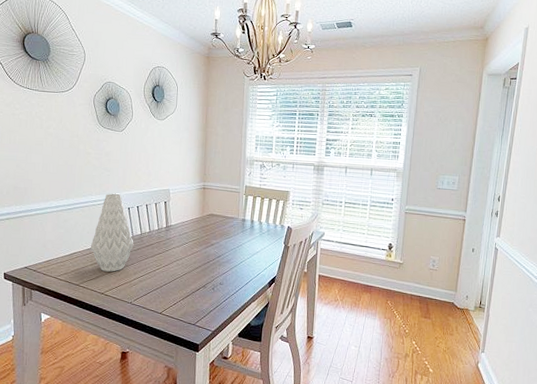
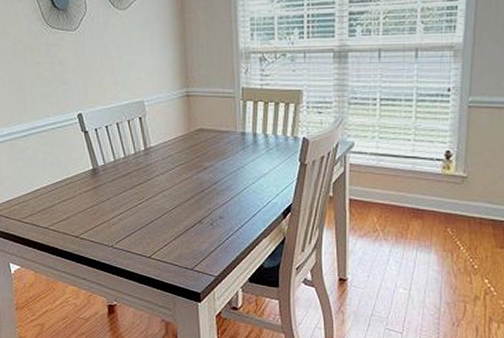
vase: present [90,193,134,272] -> none [55,111,108,210]

